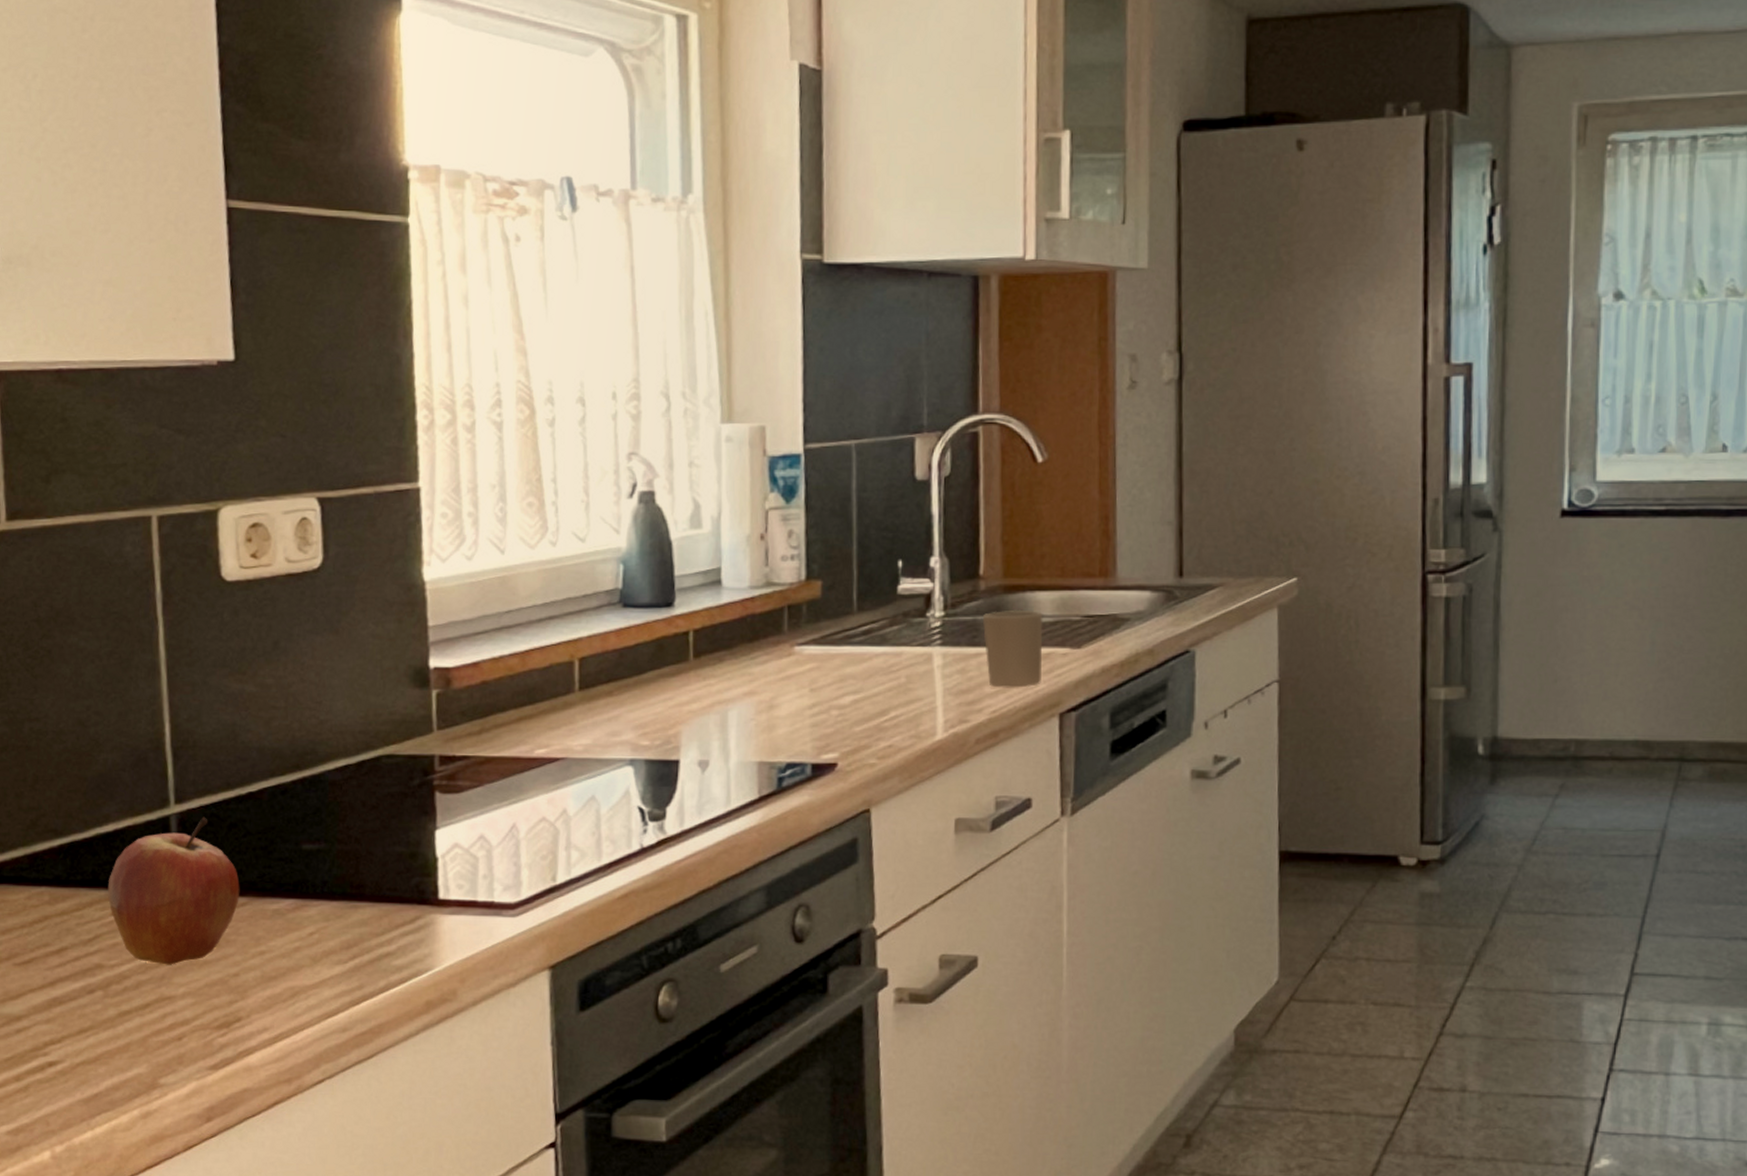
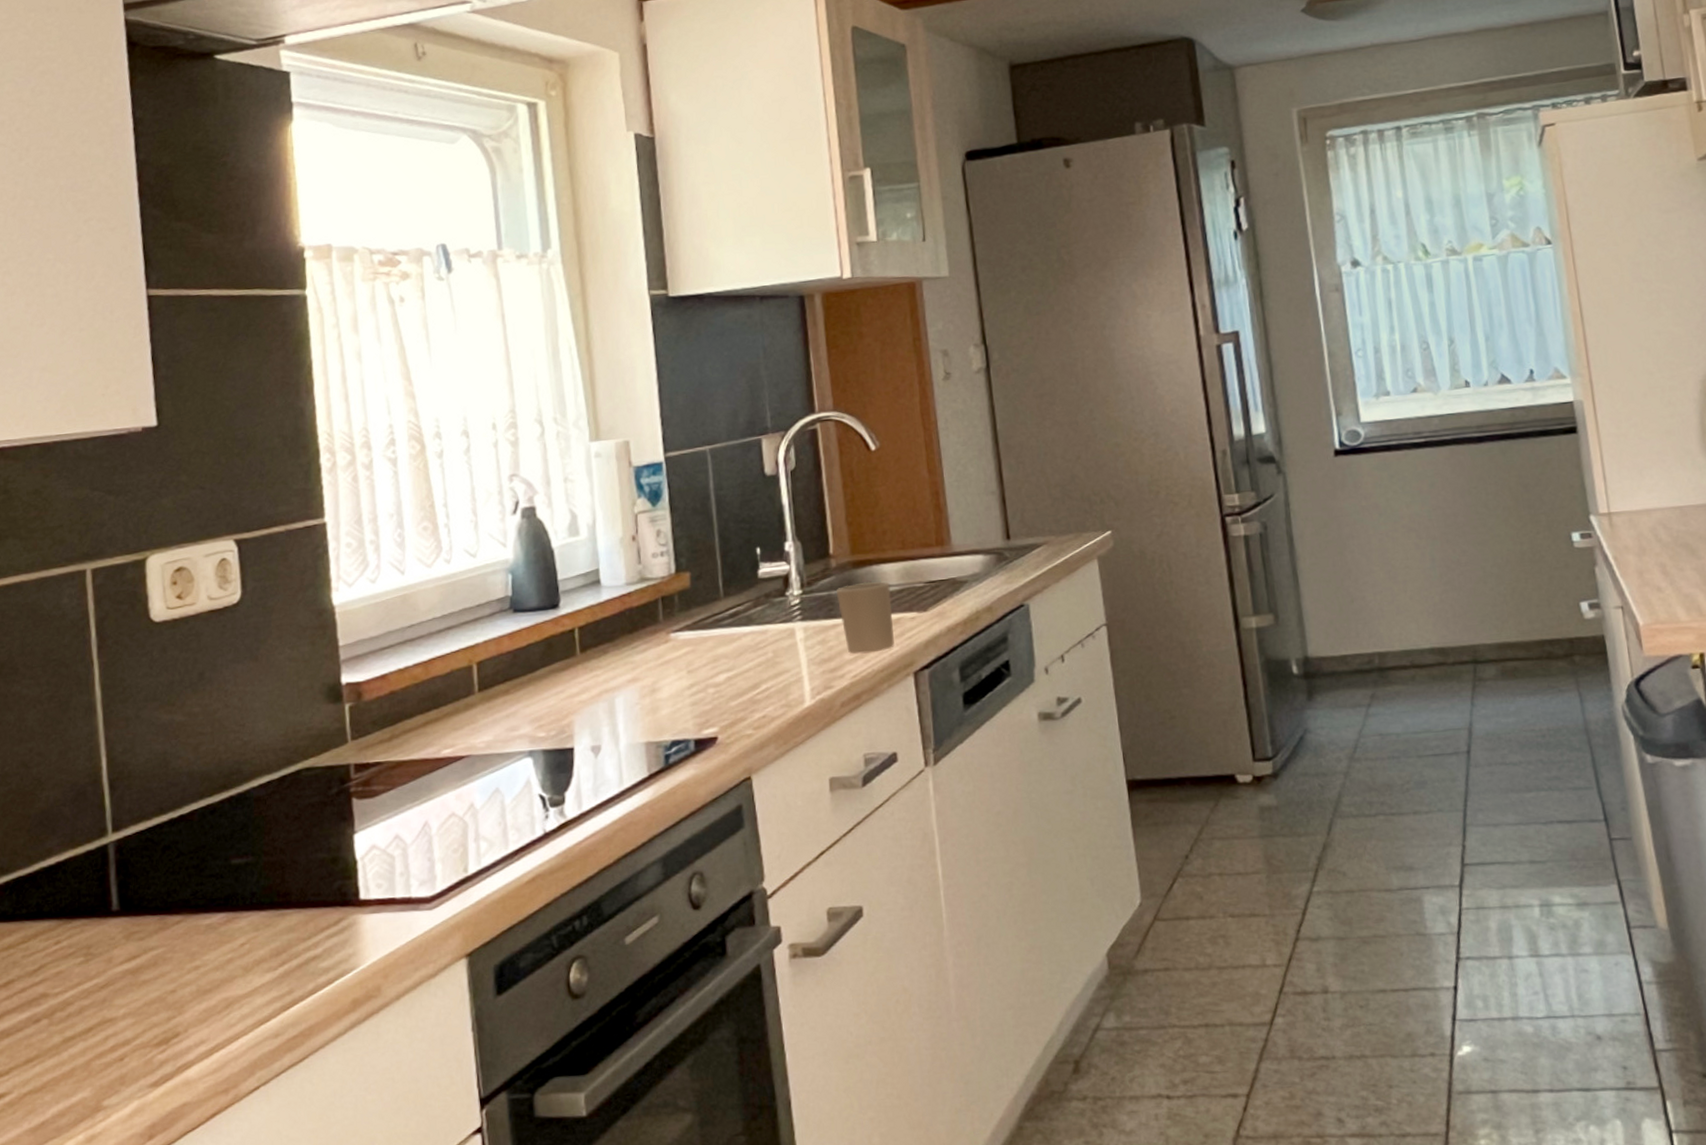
fruit: present [108,816,240,965] -> none [51,842,175,988]

